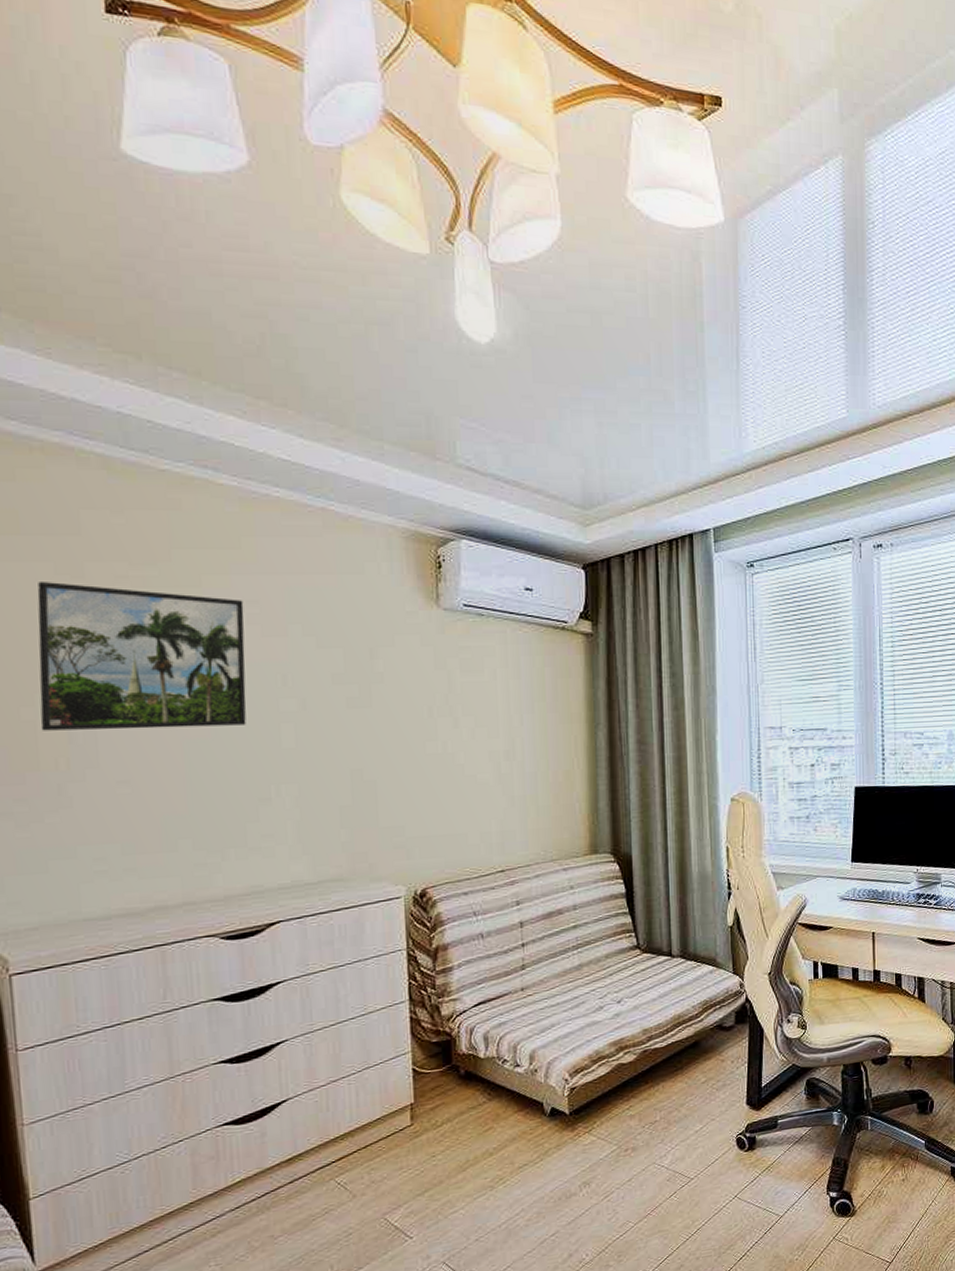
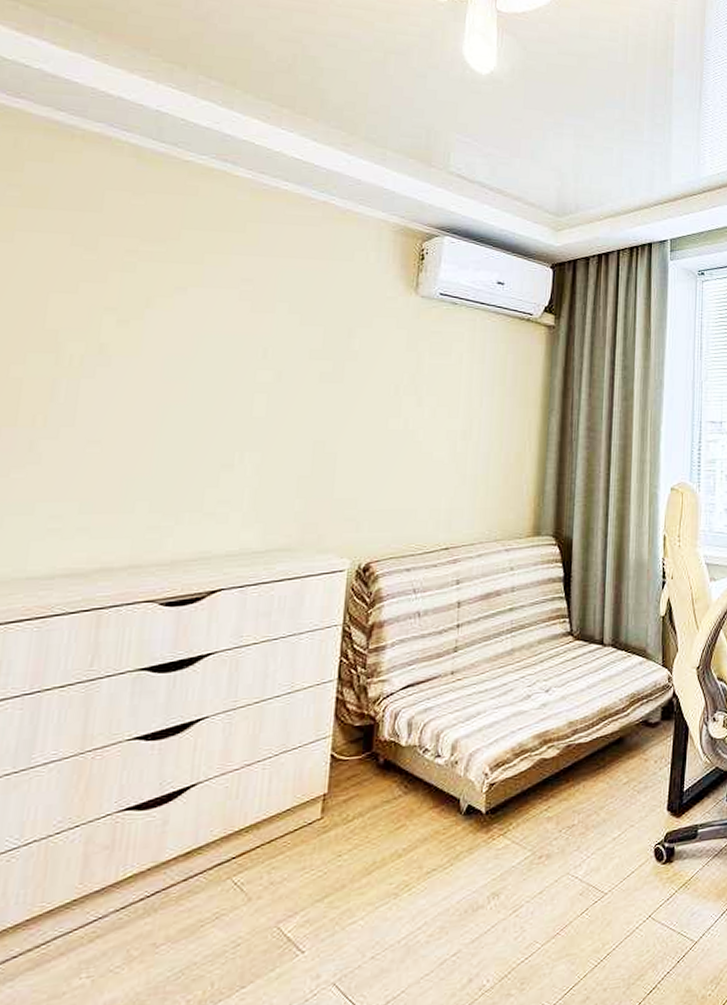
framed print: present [37,582,247,731] -> none [26,251,239,393]

